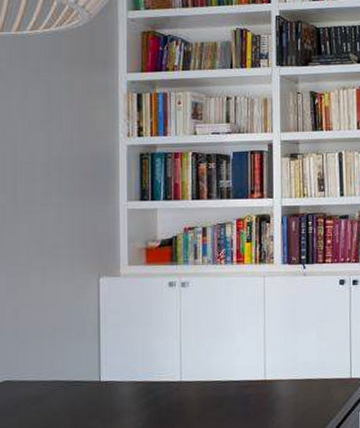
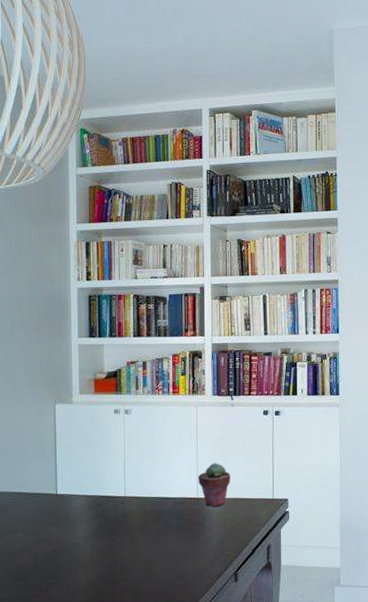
potted succulent: none [265,340,302,391] -> present [197,463,230,508]

